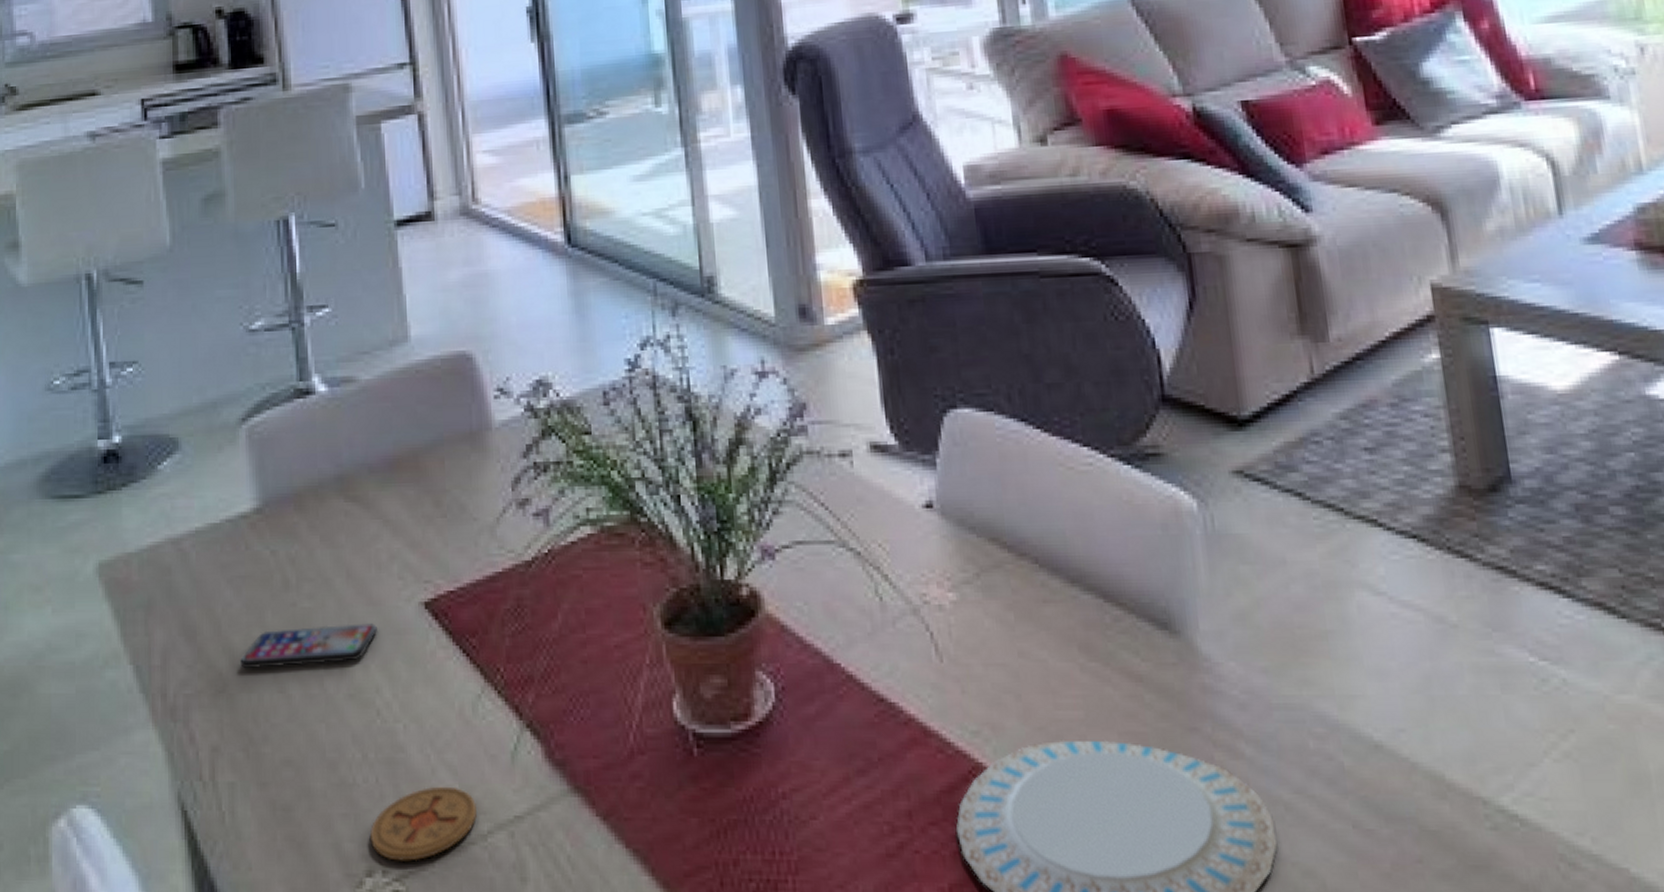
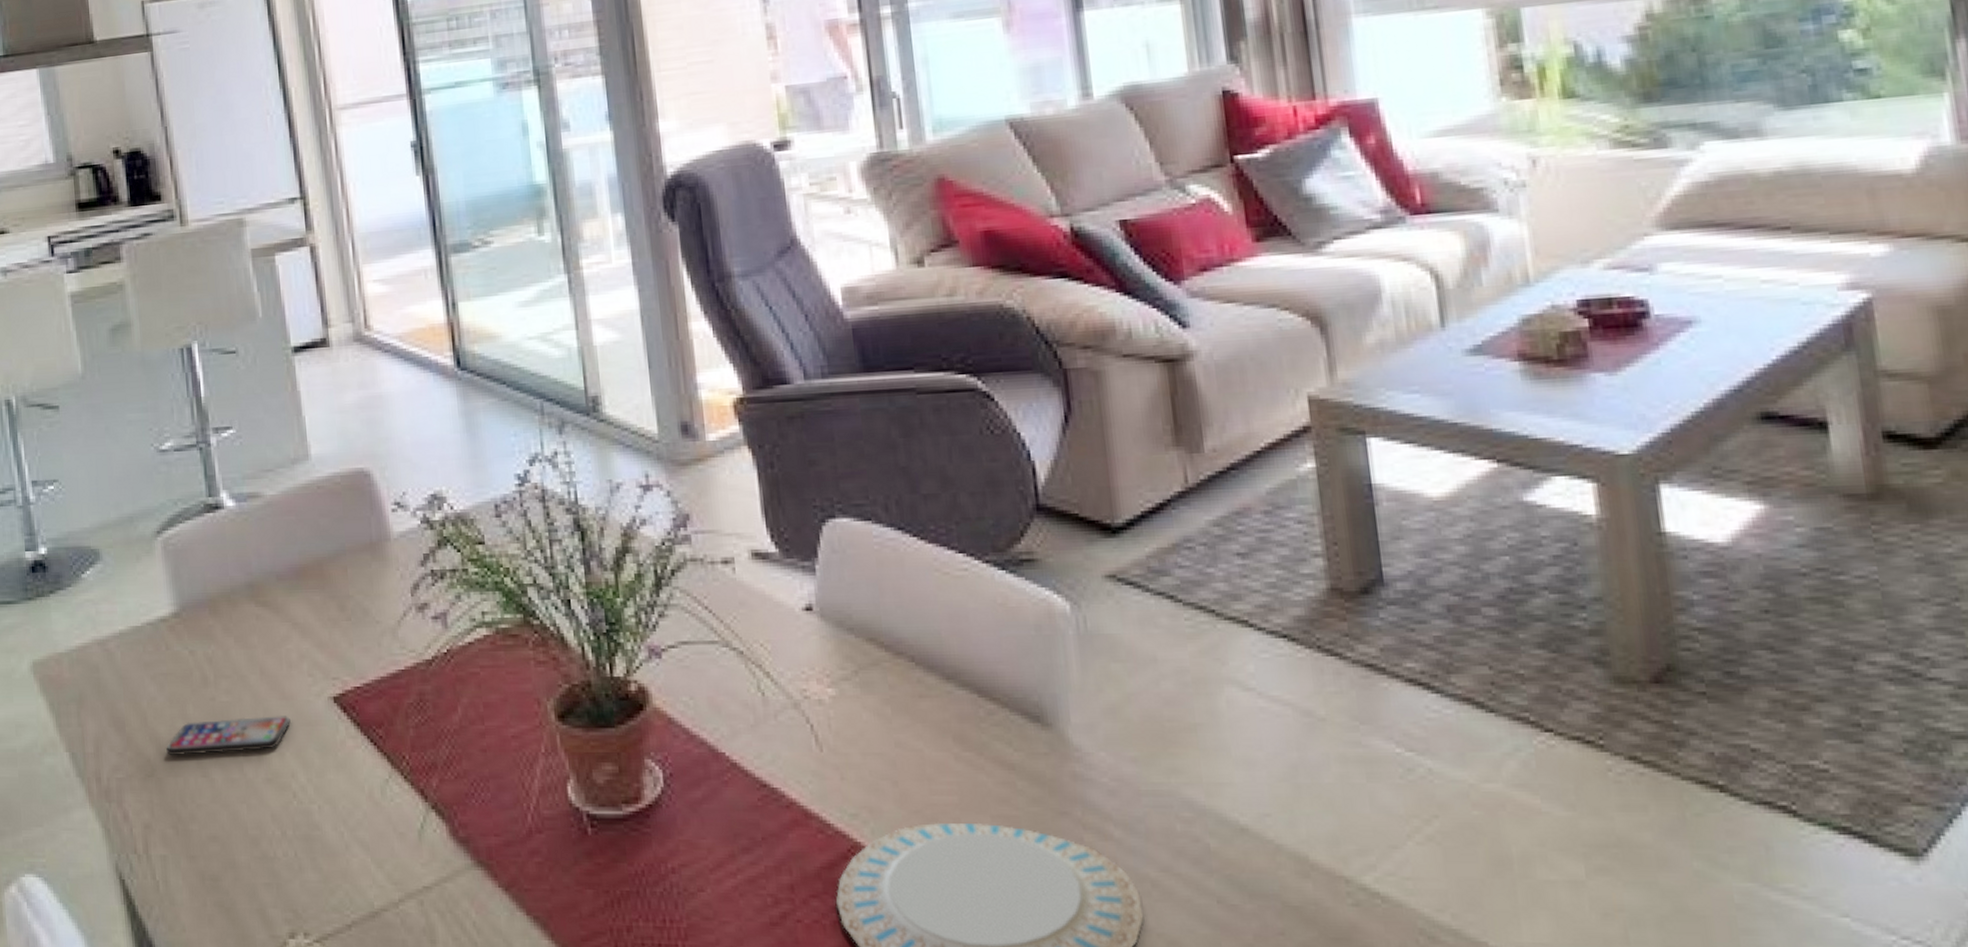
coaster: present [370,786,477,862] -> none [291,860,388,925]

